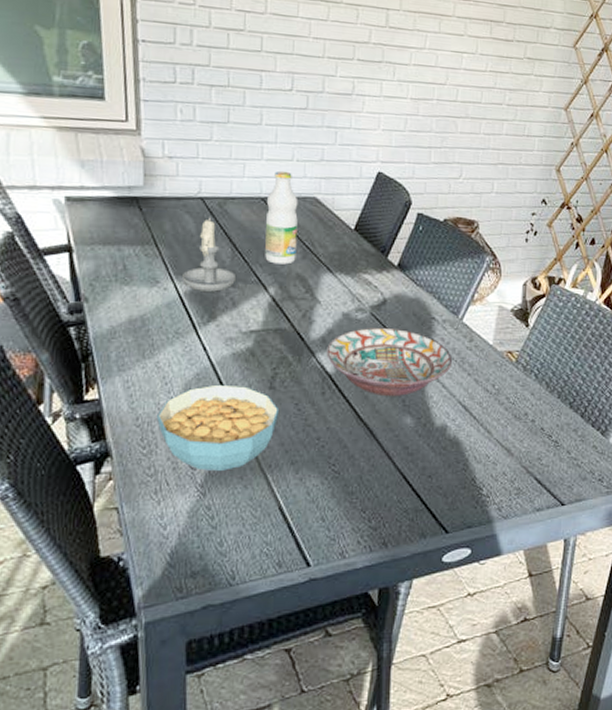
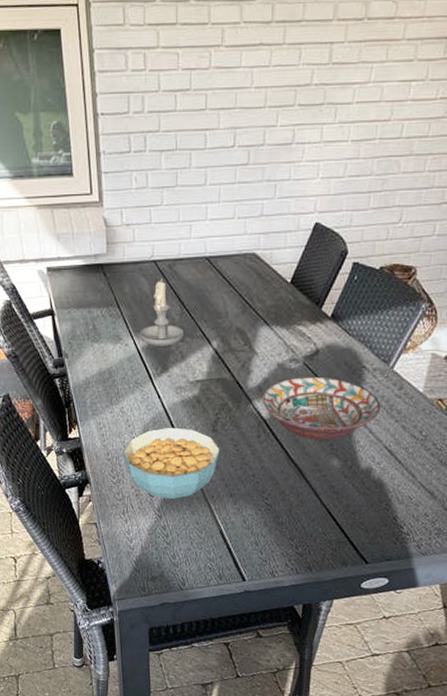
bottle: present [265,170,298,265] -> none [209,229,239,319]

